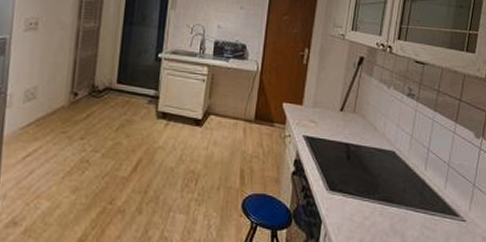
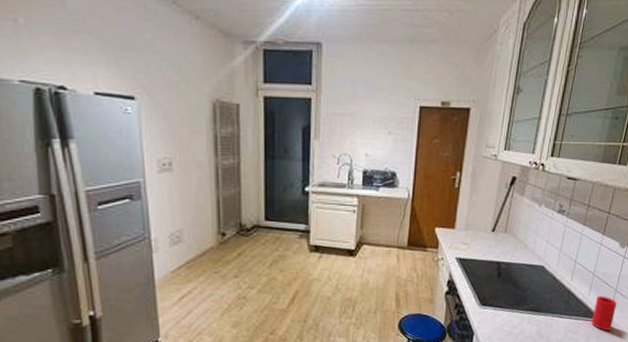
cup: none [449,190,477,231] -> present [591,296,617,331]

